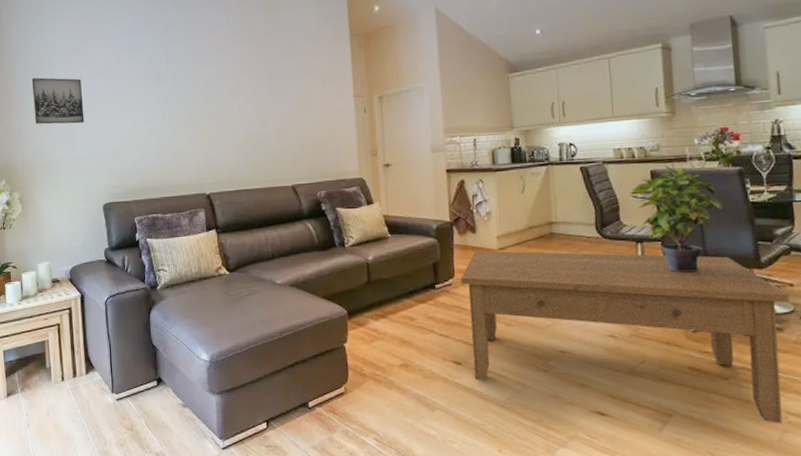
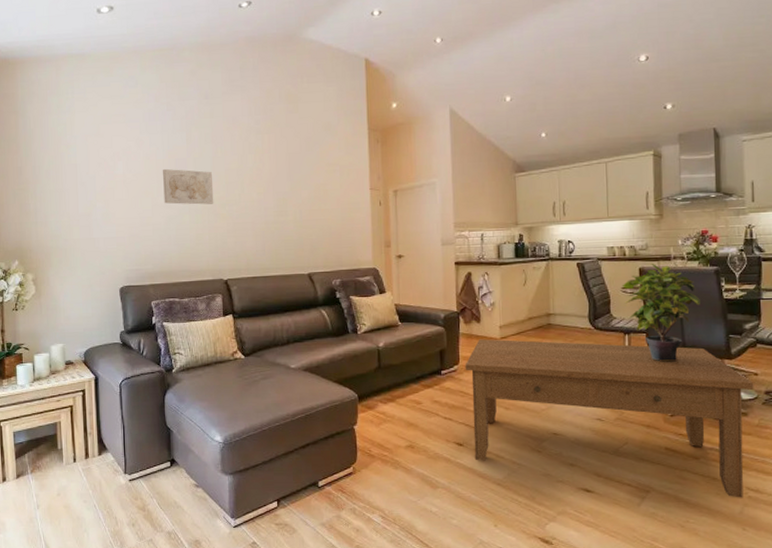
wall art: present [31,77,85,125] -> none [48,158,102,206]
wall art: none [143,83,195,119] -> present [163,168,214,205]

